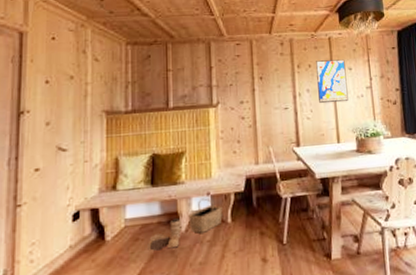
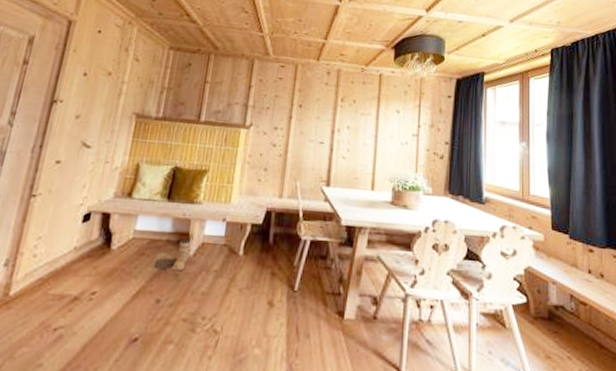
basket: present [188,198,223,233] -> none [198,223,236,261]
wall art: present [316,59,348,104] -> none [358,97,394,147]

